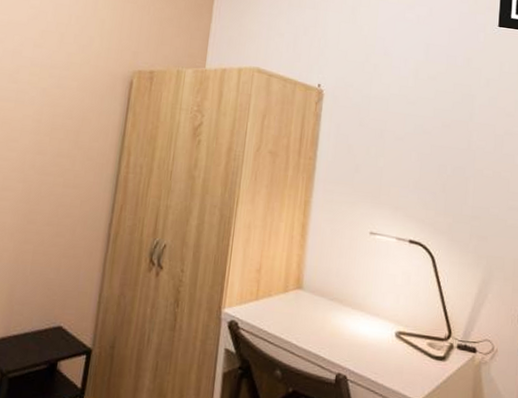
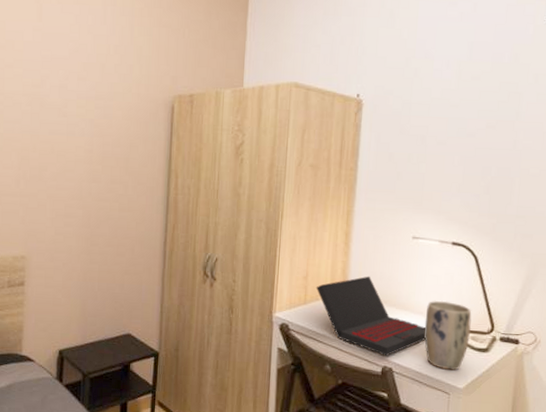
laptop: none [269,271,383,362] -> present [316,276,426,356]
plant pot: none [380,302,429,380] -> present [424,300,472,371]

